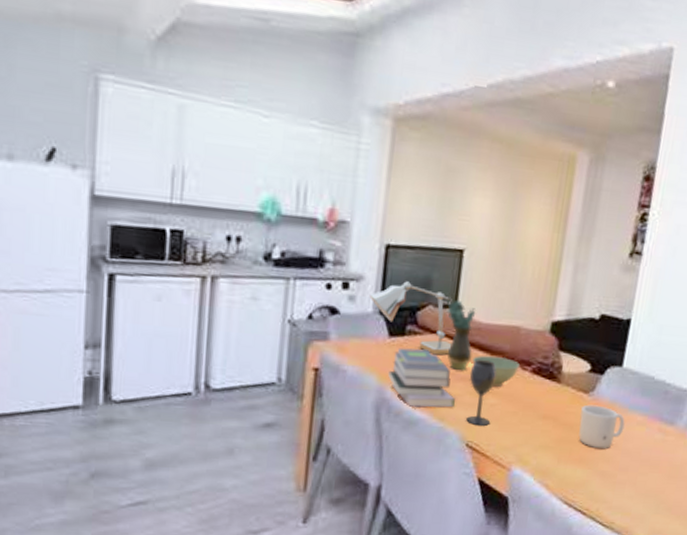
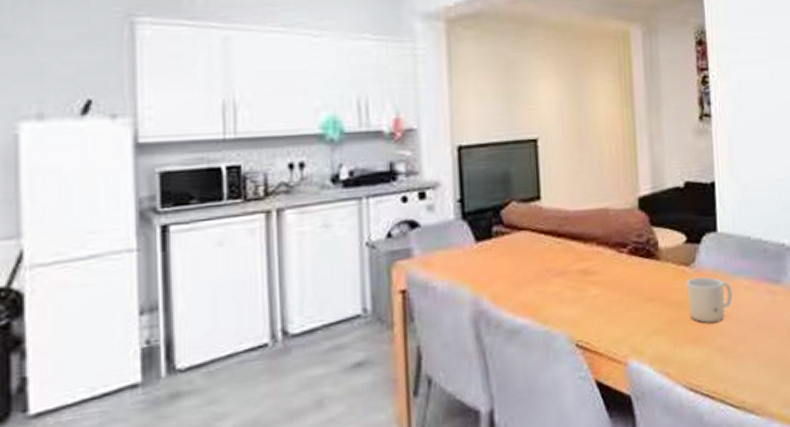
desk lamp: present [369,281,452,355] -> none [448,180,543,253]
books: present [387,348,455,408] -> none [480,249,556,314]
vase: present [446,297,476,371] -> none [530,189,565,266]
wine glass: present [466,360,497,426] -> none [566,249,597,322]
bowl: present [472,355,520,387] -> none [566,243,615,276]

